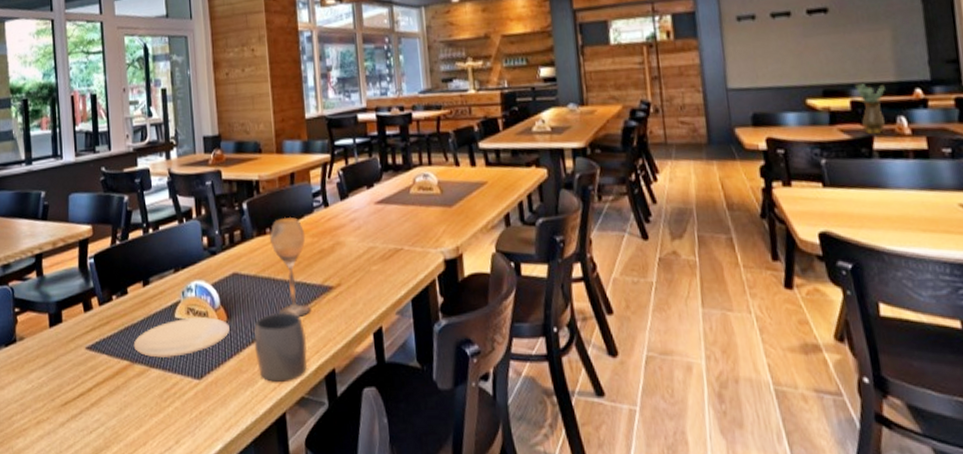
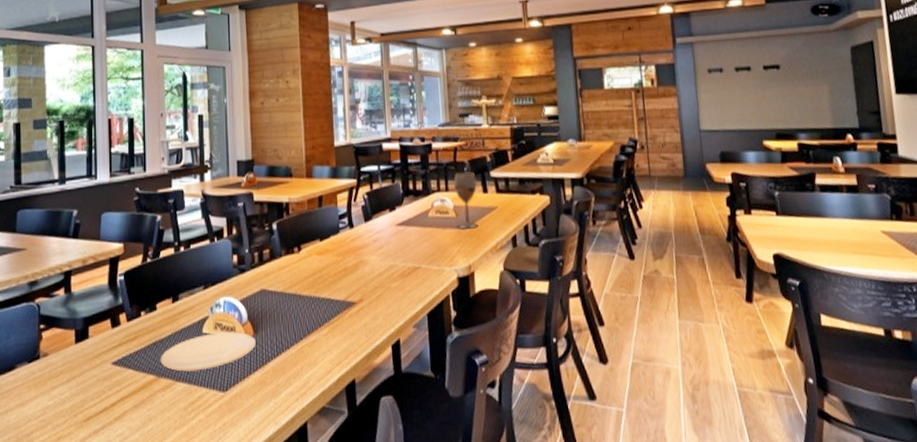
mug: present [253,312,308,382] -> none [278,326,330,393]
wineglass: present [270,216,310,317] -> none [297,236,333,331]
wine glass: none [437,142,466,207] -> present [454,171,479,229]
vase: present [854,81,885,134] -> none [800,127,825,171]

